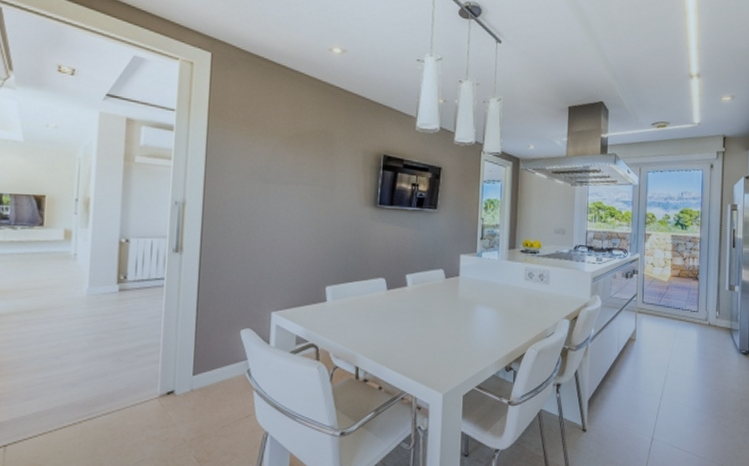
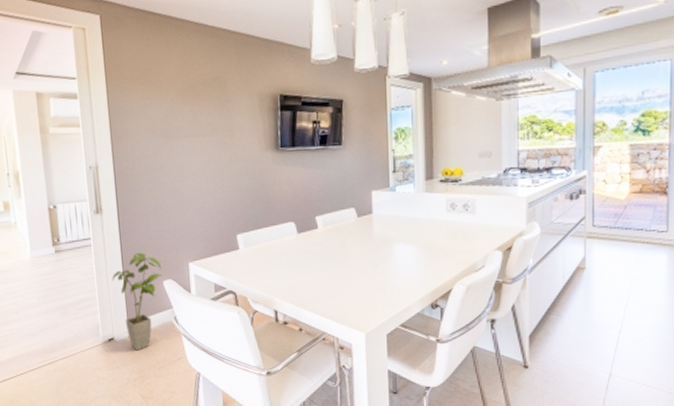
house plant: none [182,297,241,406] -> present [112,252,163,351]

